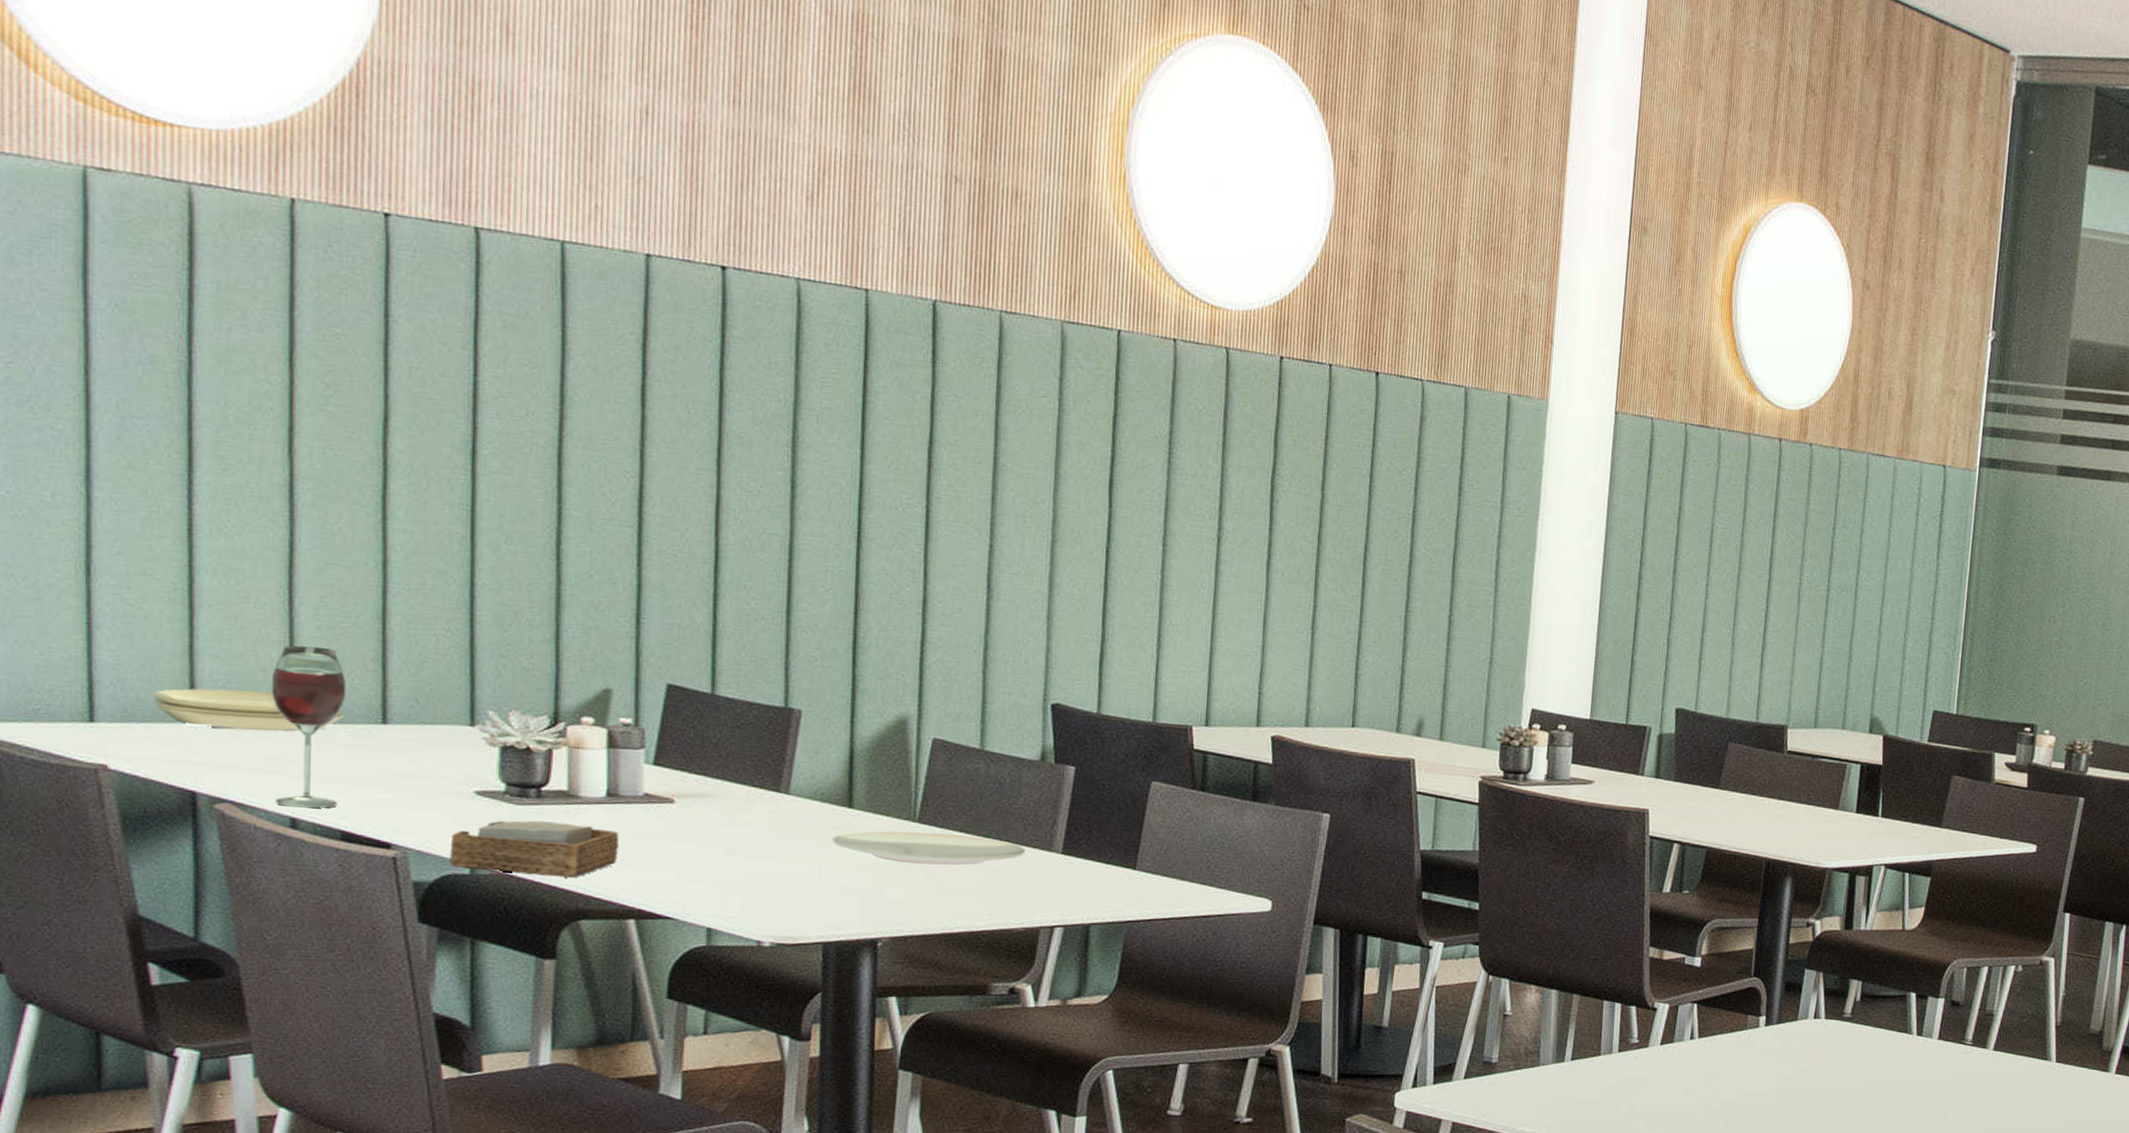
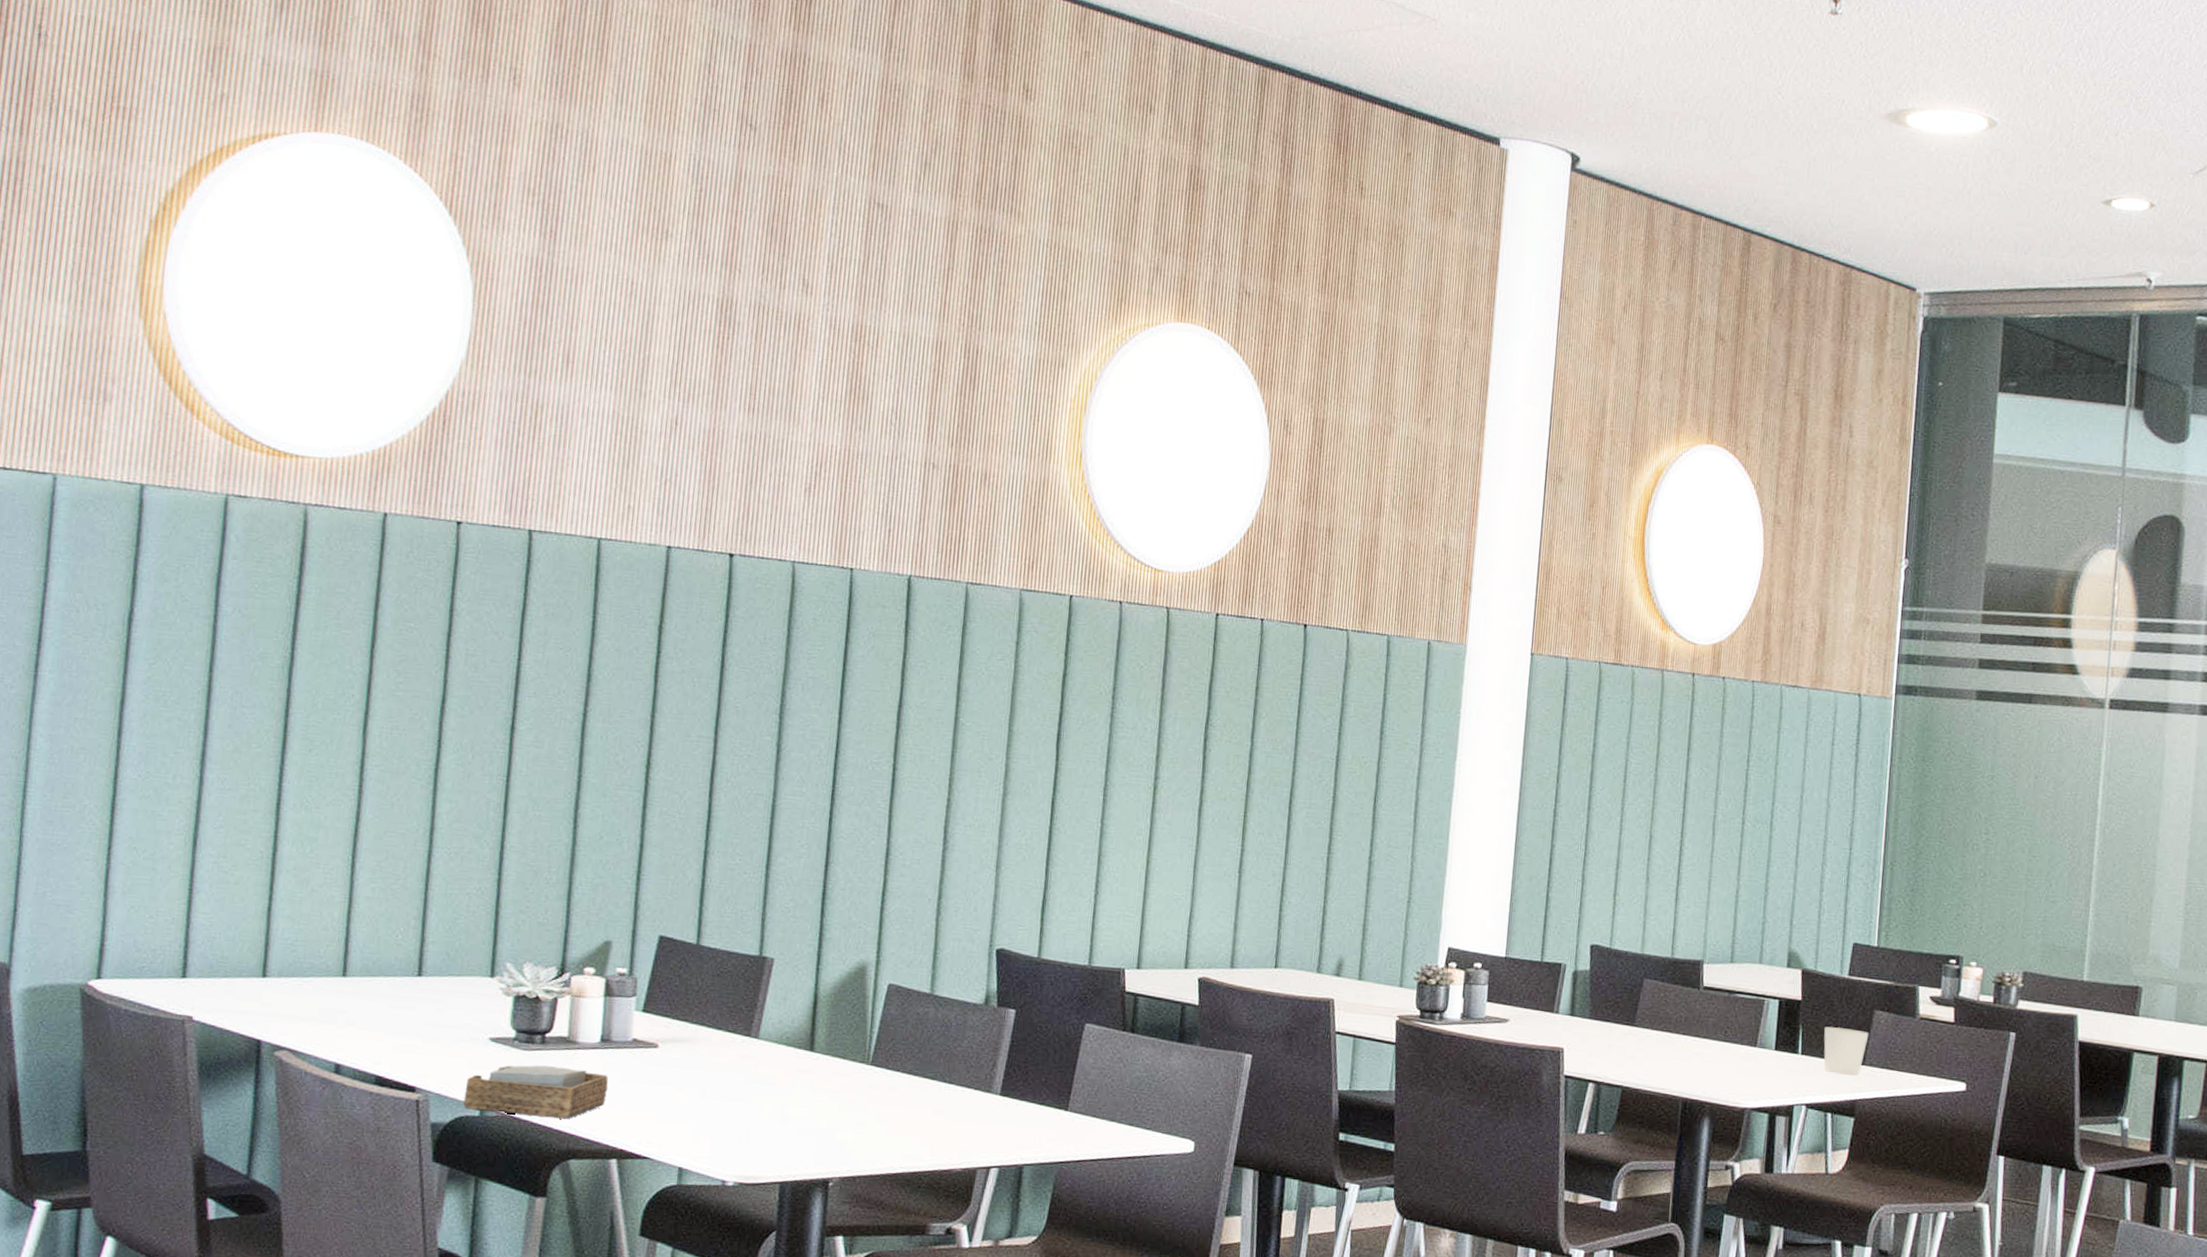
plate: present [151,688,344,732] -> none [234,946,388,984]
wineglass: present [271,645,347,809] -> none [324,906,392,1055]
plate: present [832,831,1025,866] -> none [794,1073,967,1107]
cup: none [1903,790,1947,838] -> present [1823,1026,1869,1076]

